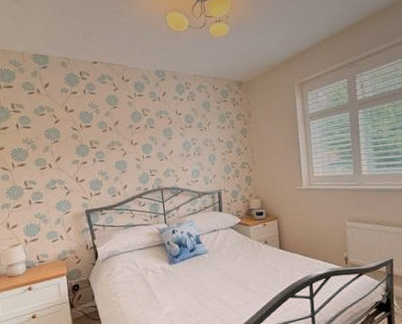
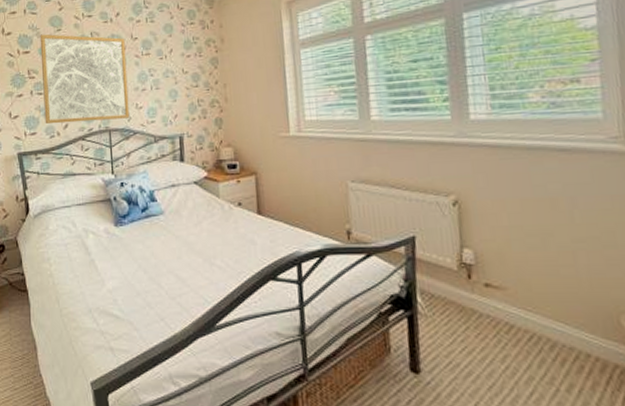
wall art: none [99,110,178,186] -> present [40,34,130,124]

